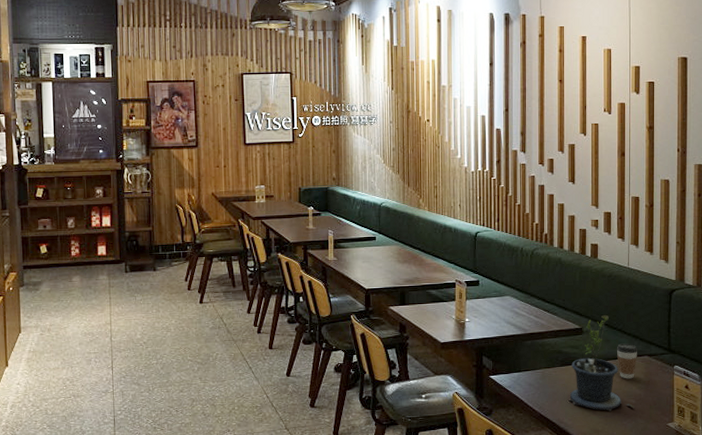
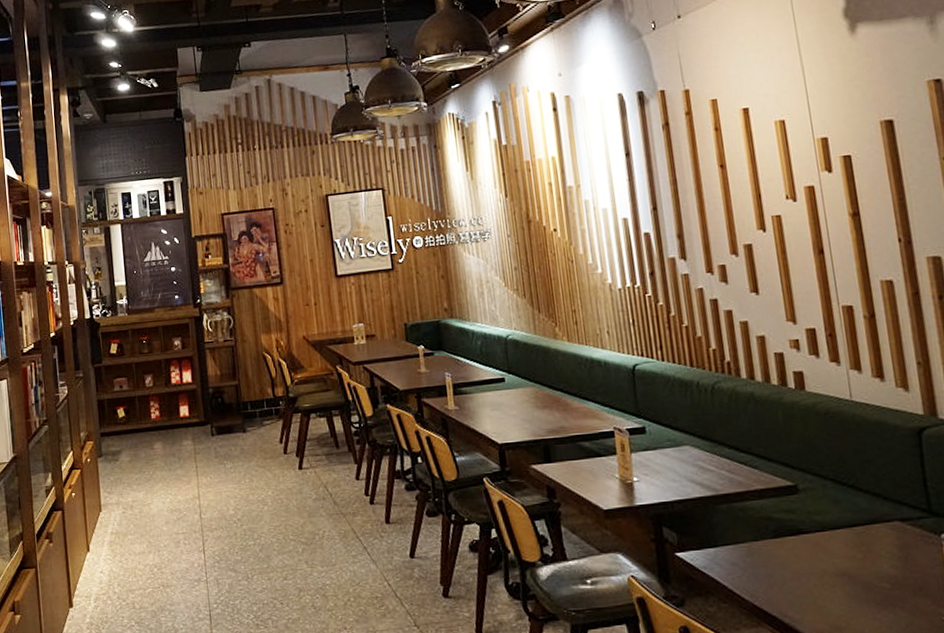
potted plant: present [568,315,636,412] -> none [788,466,893,600]
coffee cup: present [616,343,638,379] -> none [850,504,884,555]

